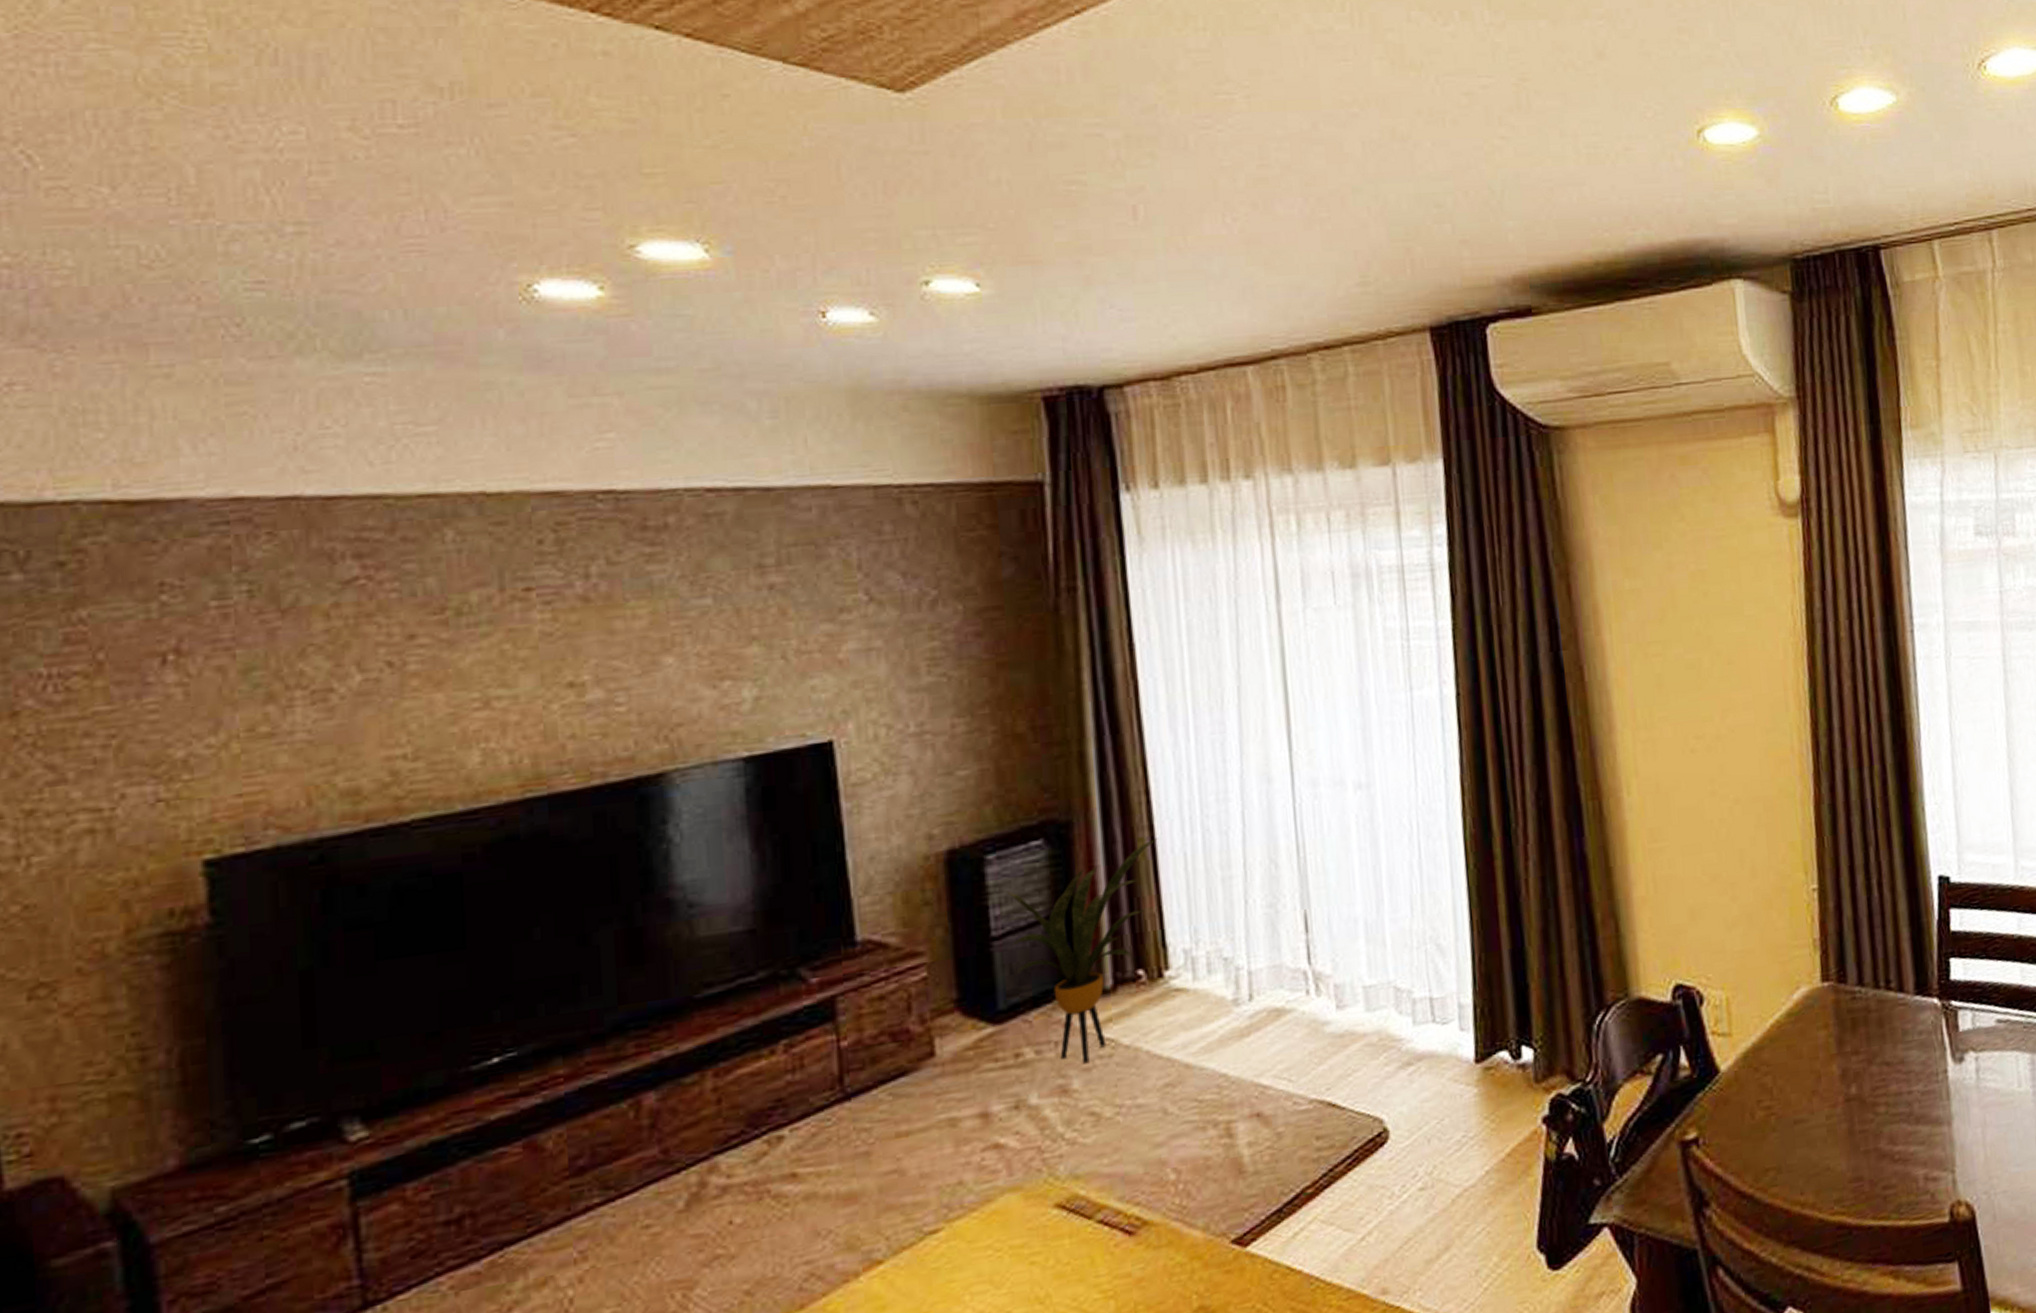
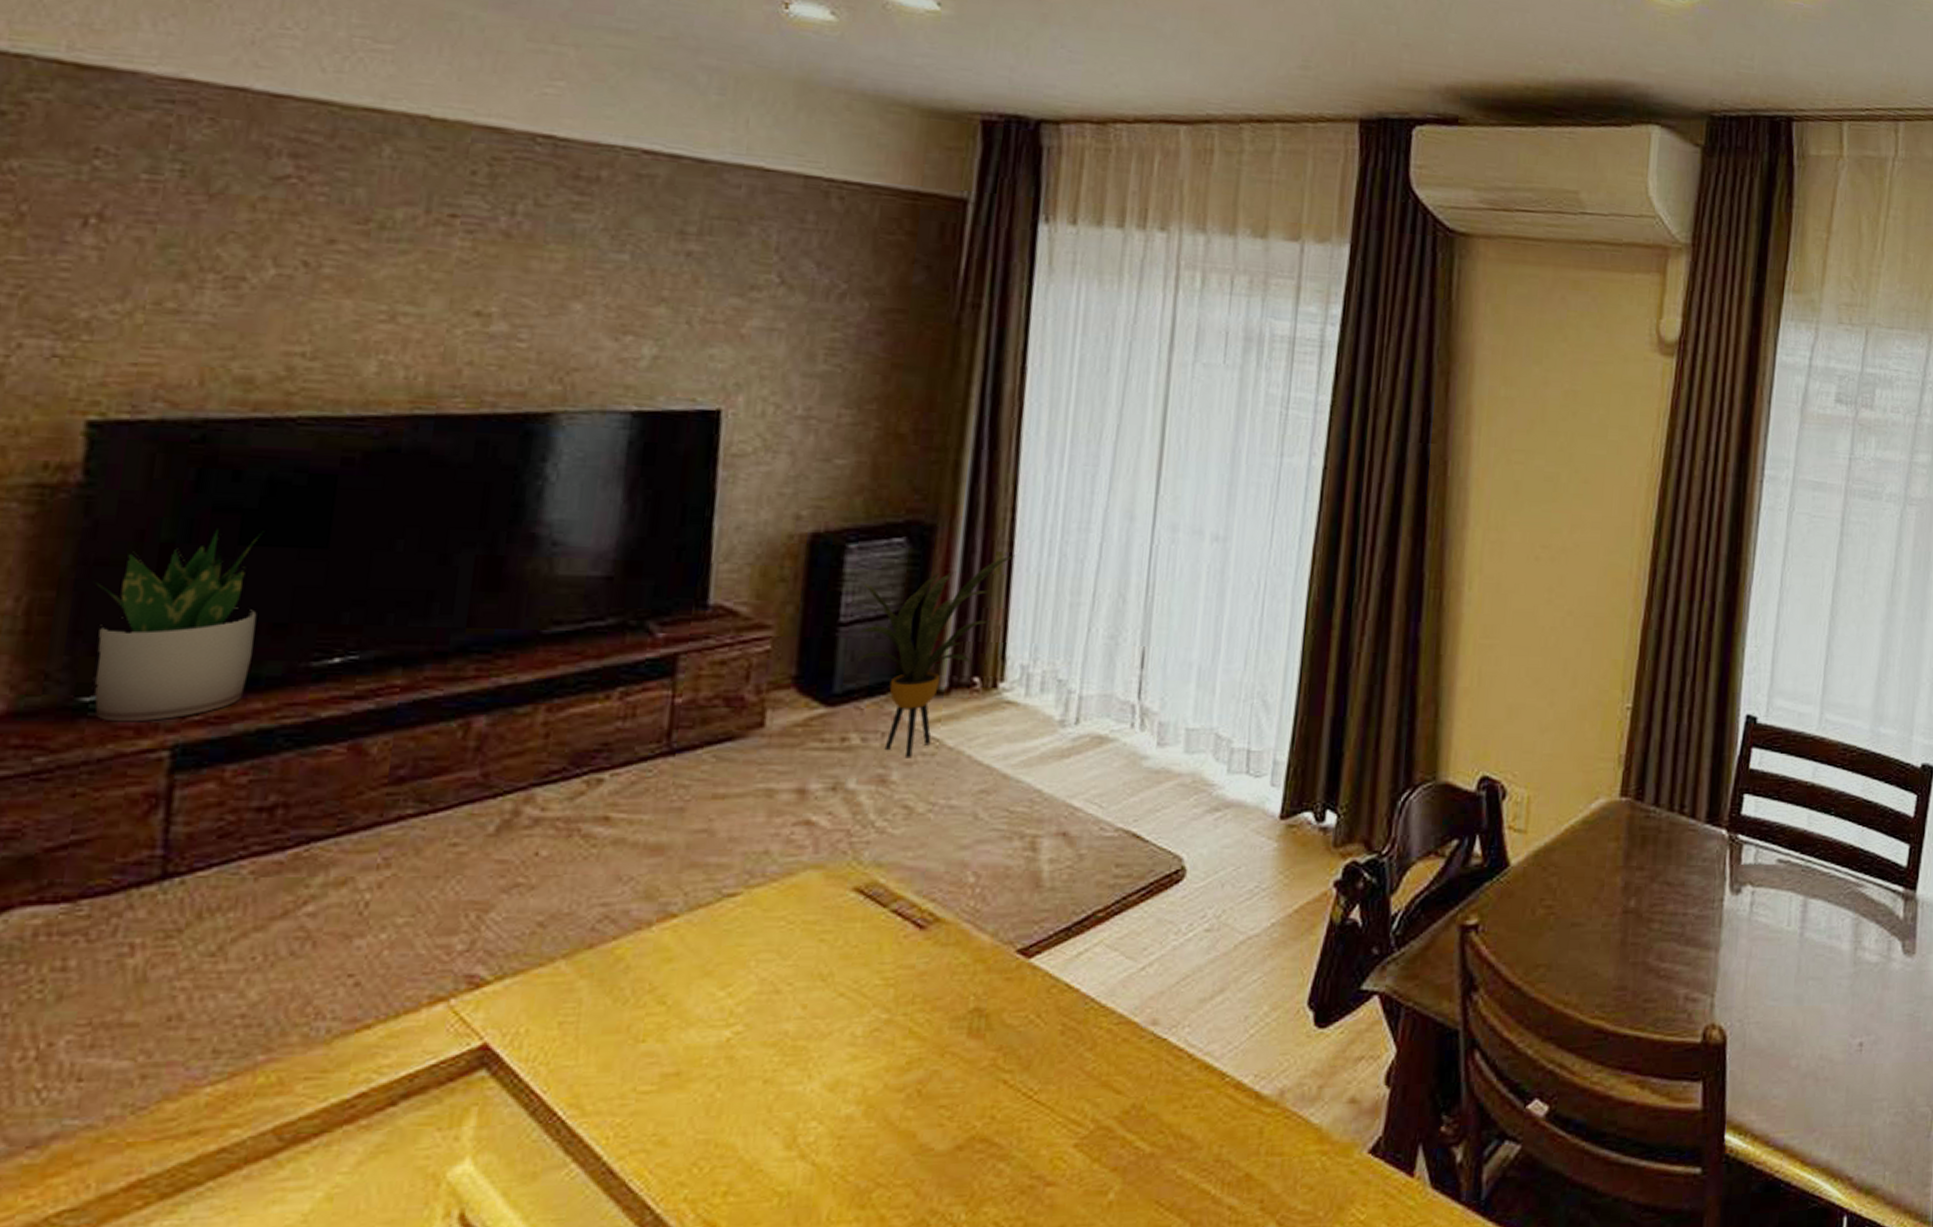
planter: none [239,942,411,1160] -> present [92,529,264,722]

